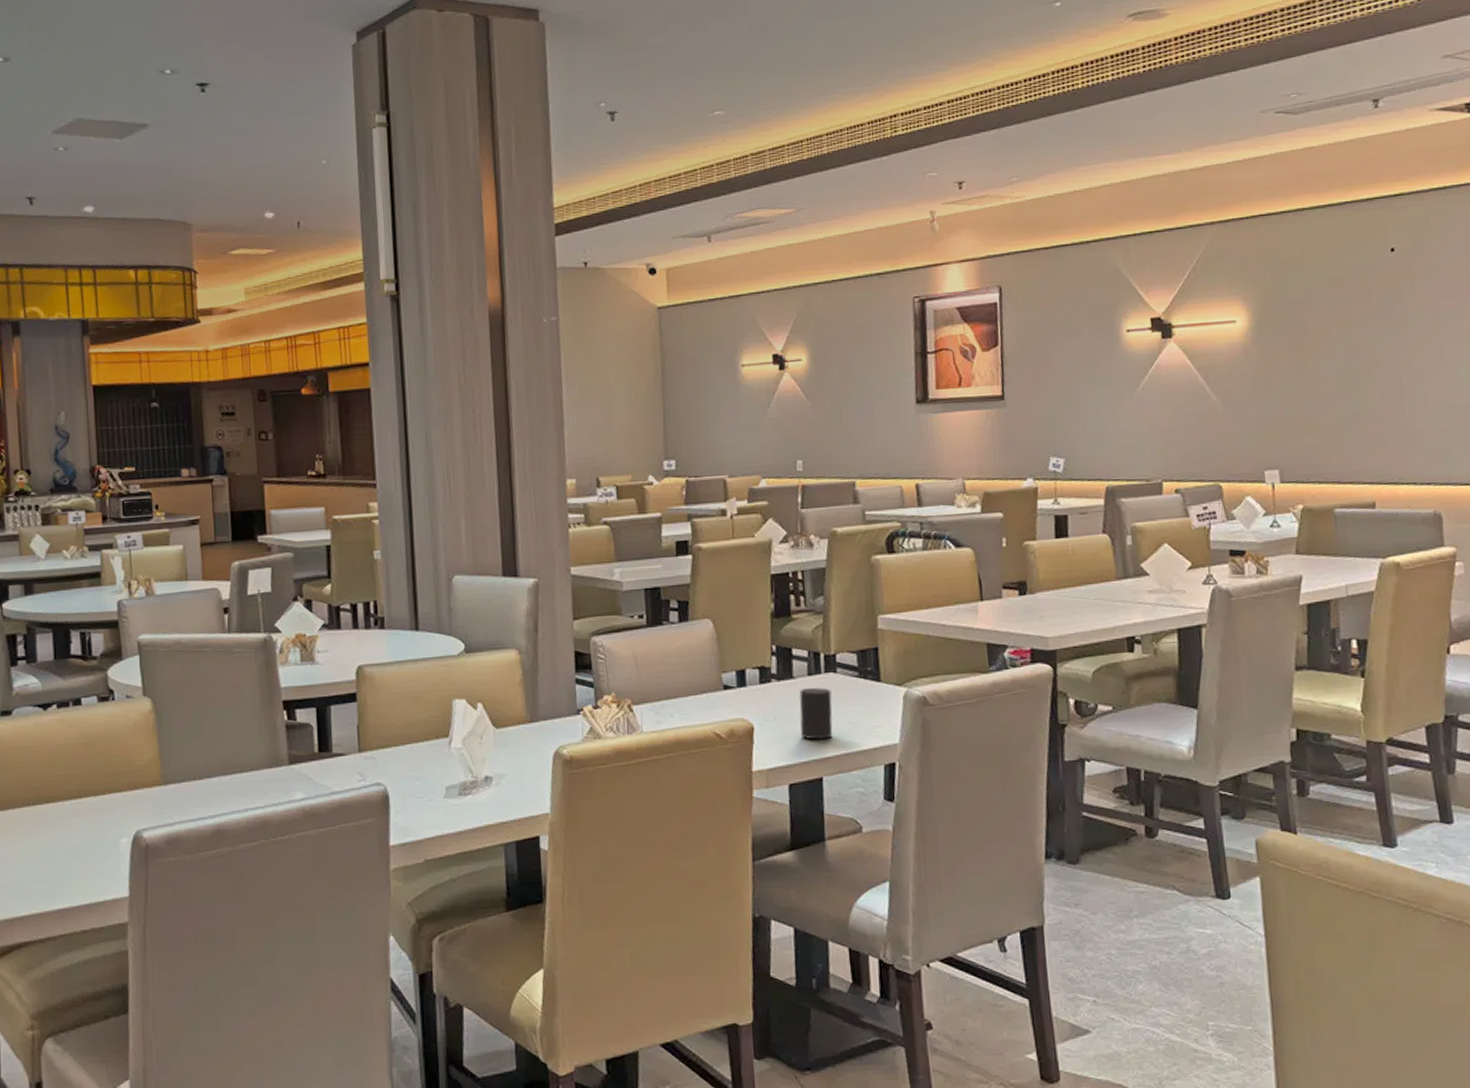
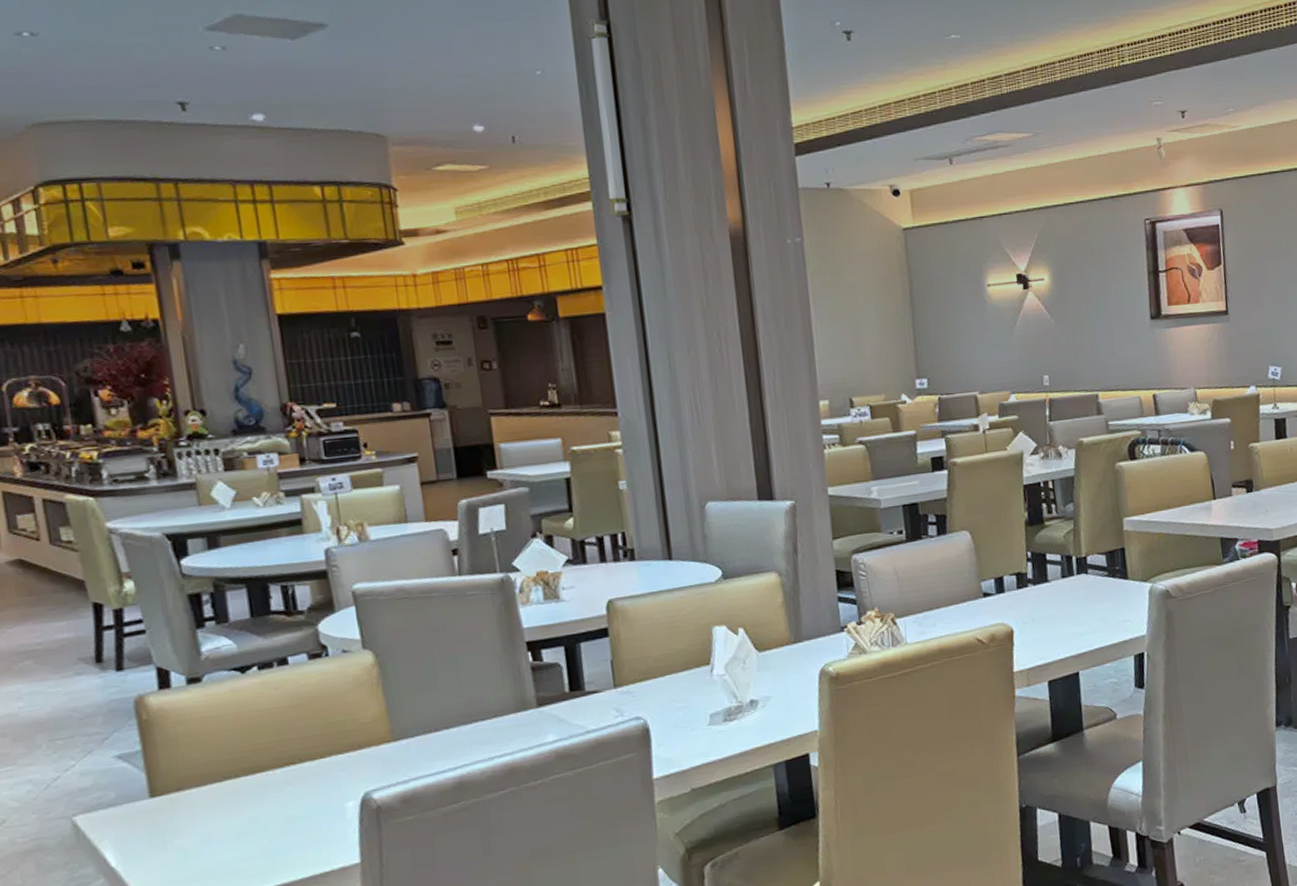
cup: present [798,688,833,740] -> none [1054,588,1087,638]

